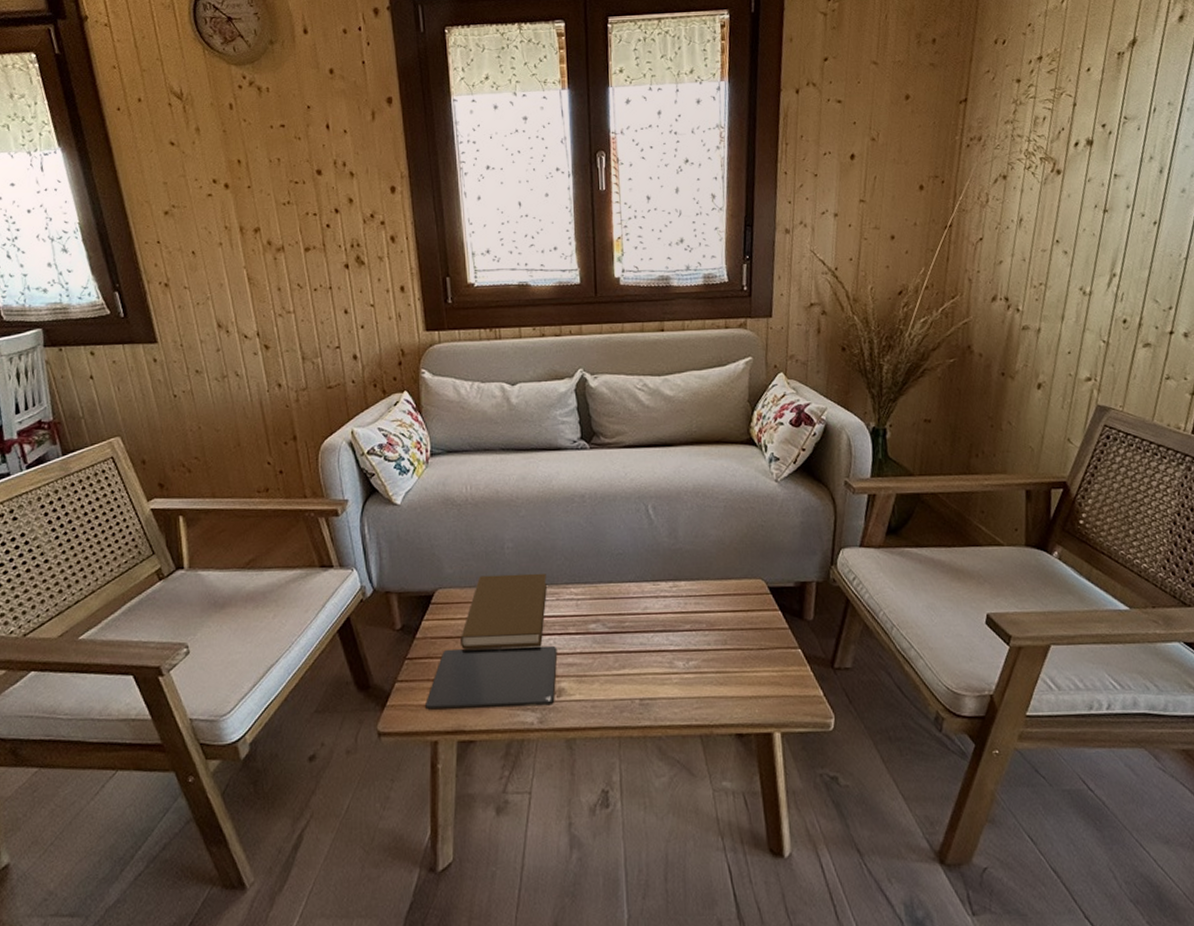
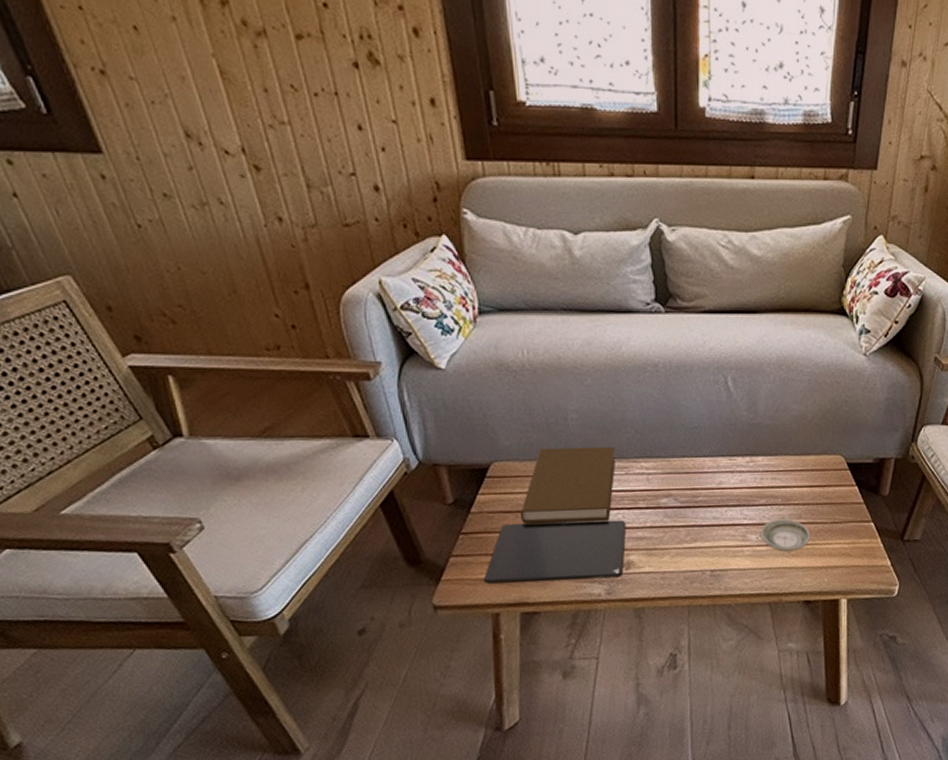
saucer: none [686,645,738,680] -> present [760,519,810,552]

